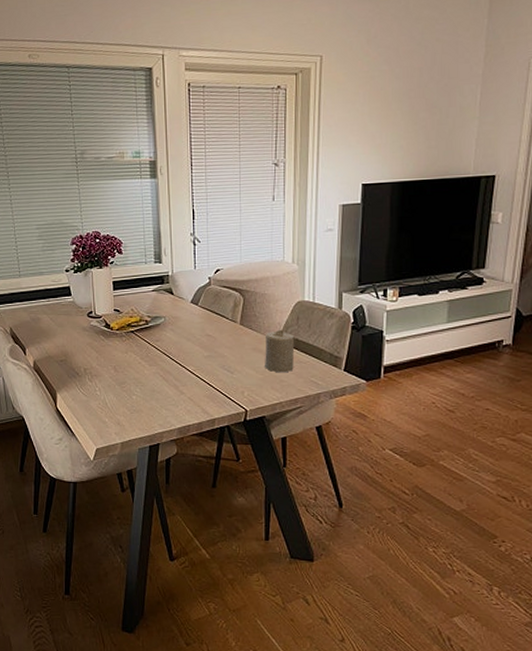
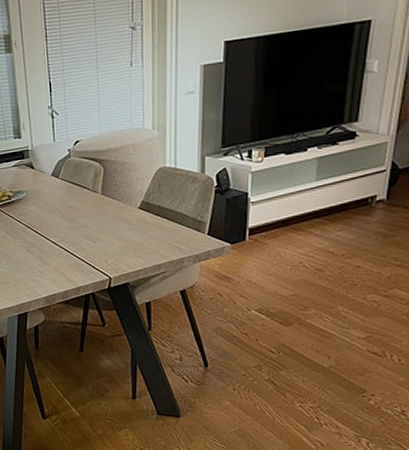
candle: present [265,329,295,373] -> none [127,197,157,240]

